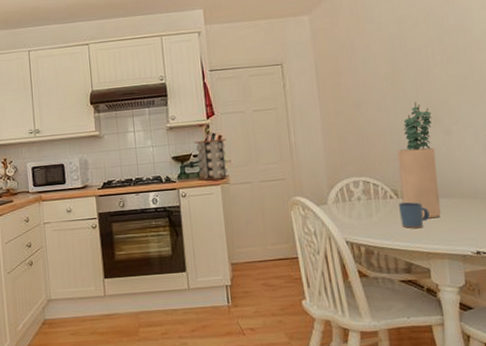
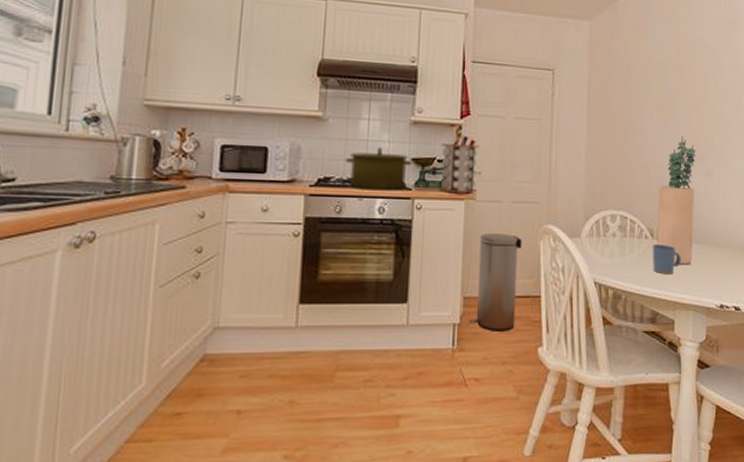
cooking pot: none [121,152,173,188] -> present [345,147,412,191]
pedal bin: none [238,208,279,290] -> present [468,234,523,332]

